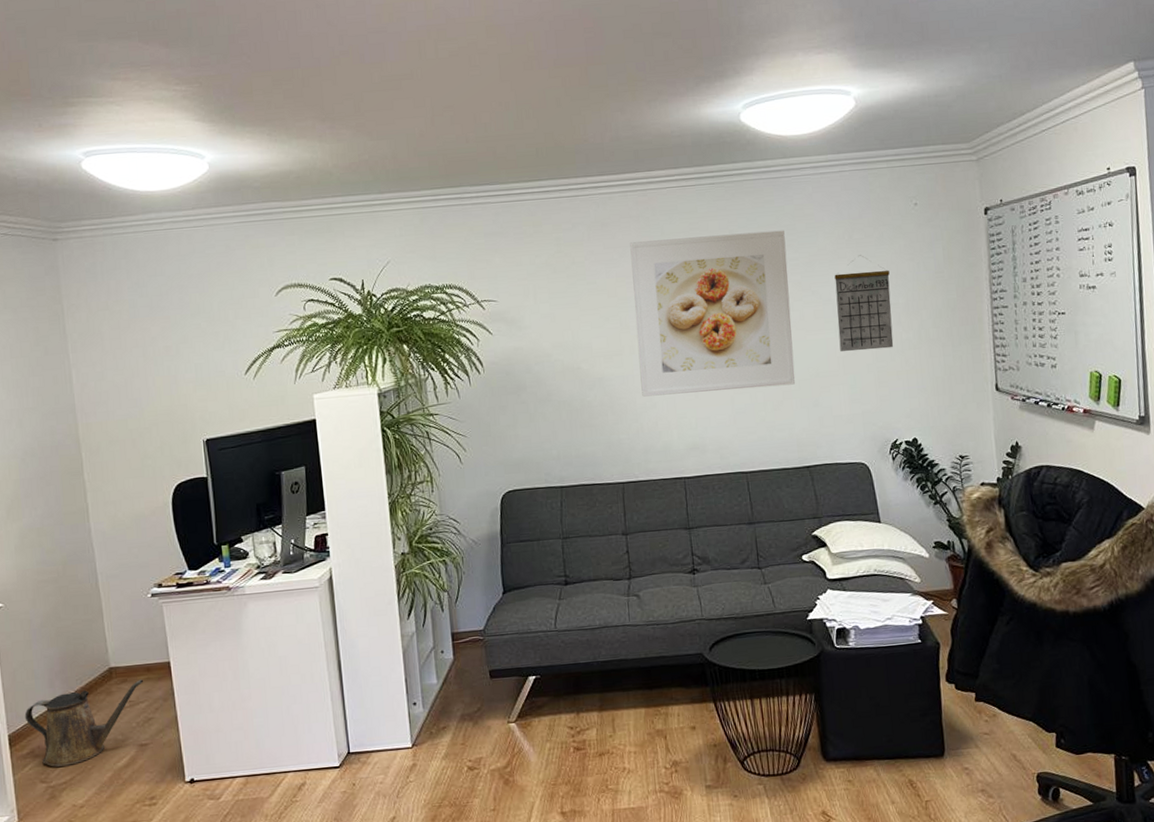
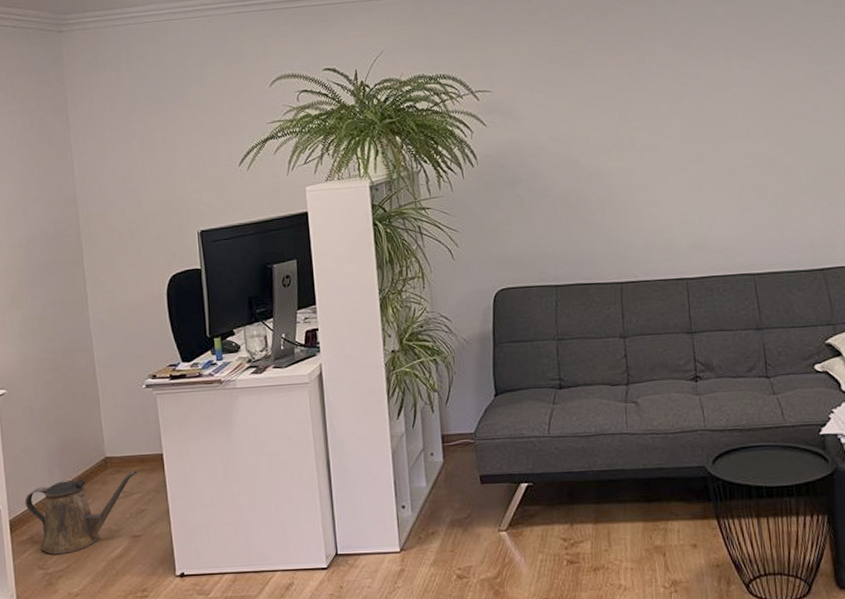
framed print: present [630,230,796,397] -> none [630,15,808,192]

